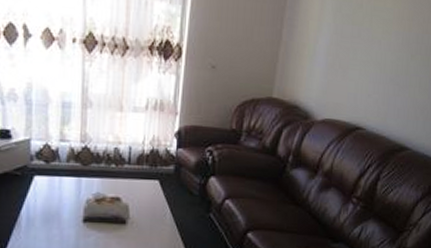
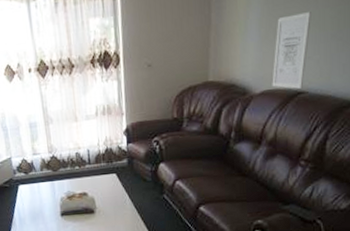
wall art: none [333,50,374,124] -> present [272,12,311,89]

